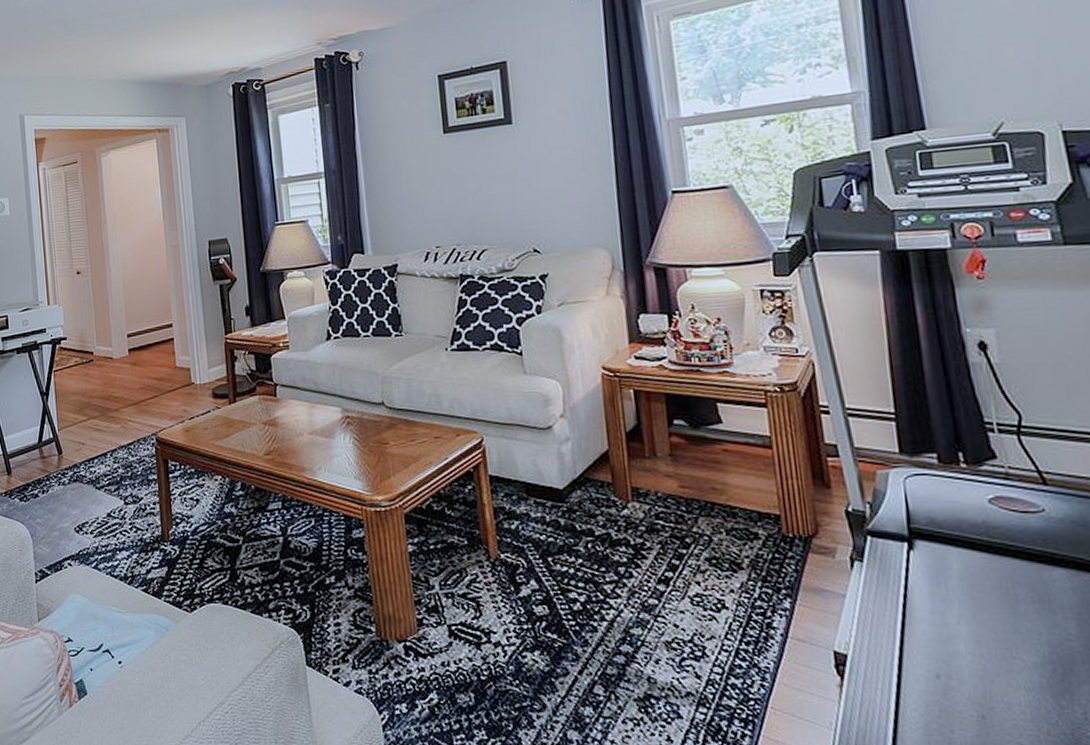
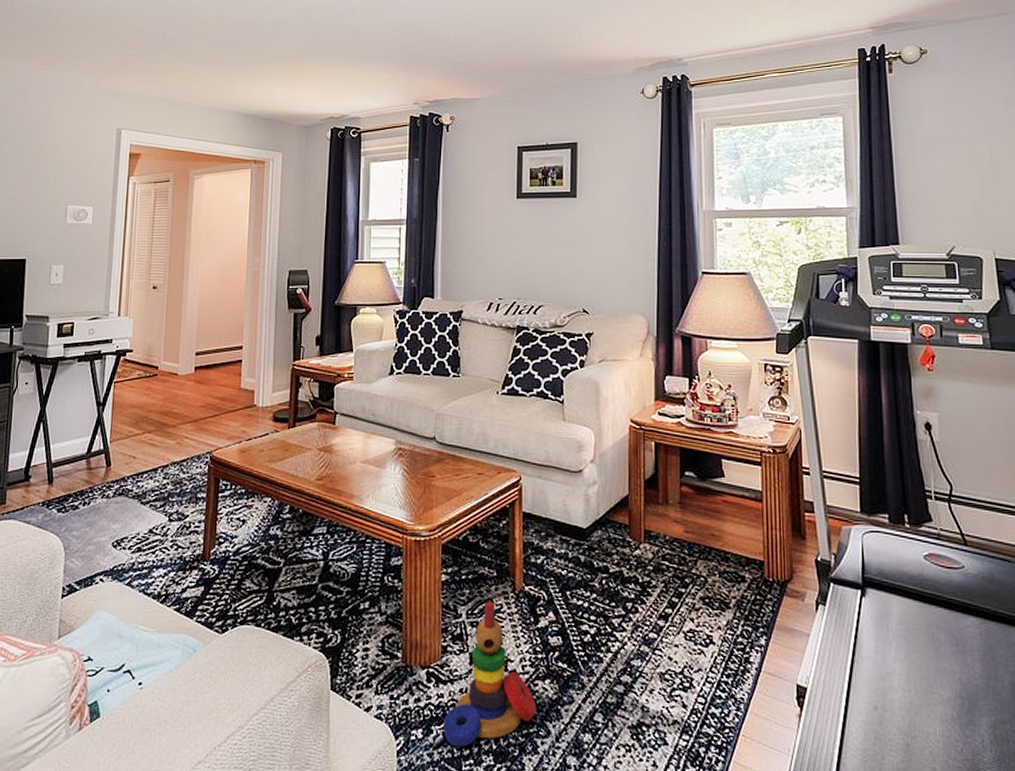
stacking toy: none [427,571,529,722] -> present [442,601,537,748]

